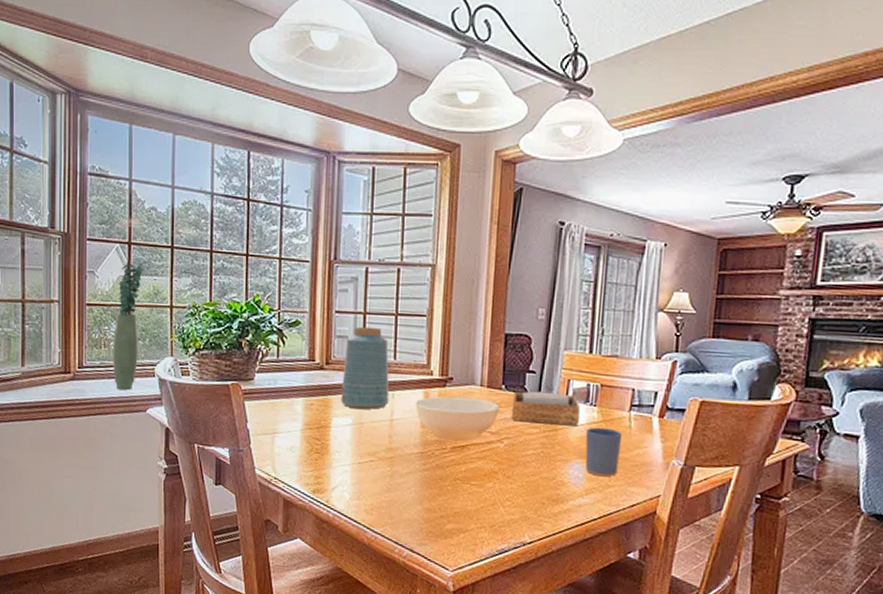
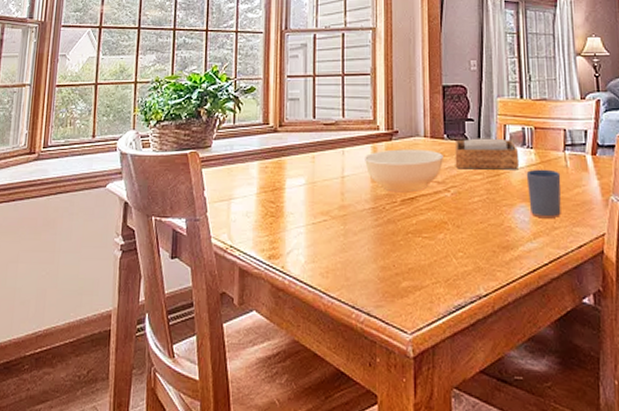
vase: present [113,258,144,391] -> none [76,41,113,167]
vase: present [341,326,390,410] -> none [294,88,340,169]

